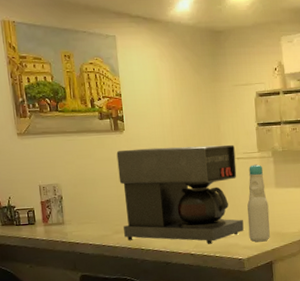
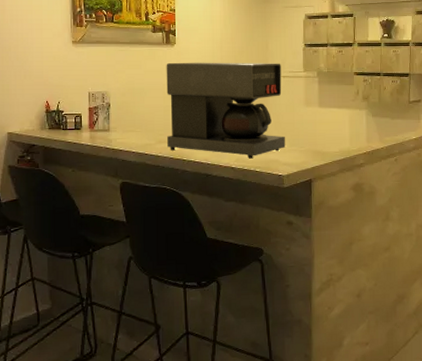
bottle: present [247,163,270,242] -> none [289,82,312,160]

